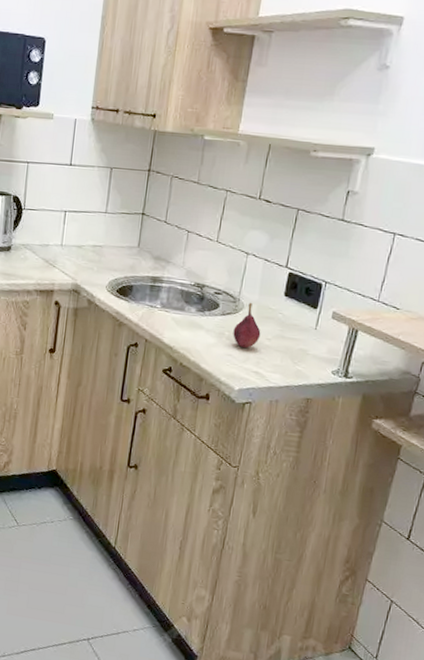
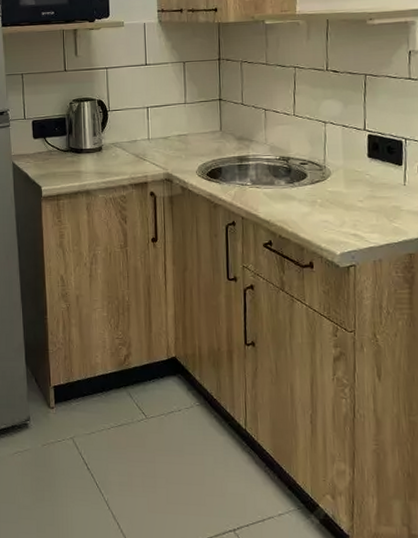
fruit: present [233,302,261,349] -> none [325,167,352,213]

